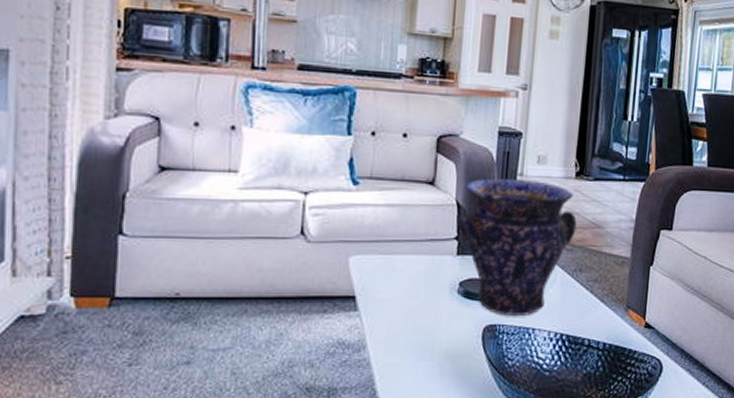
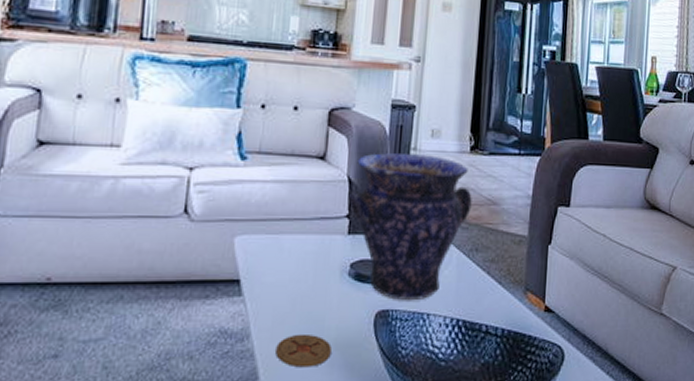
coaster: none [390,345,442,376] -> present [276,333,332,368]

